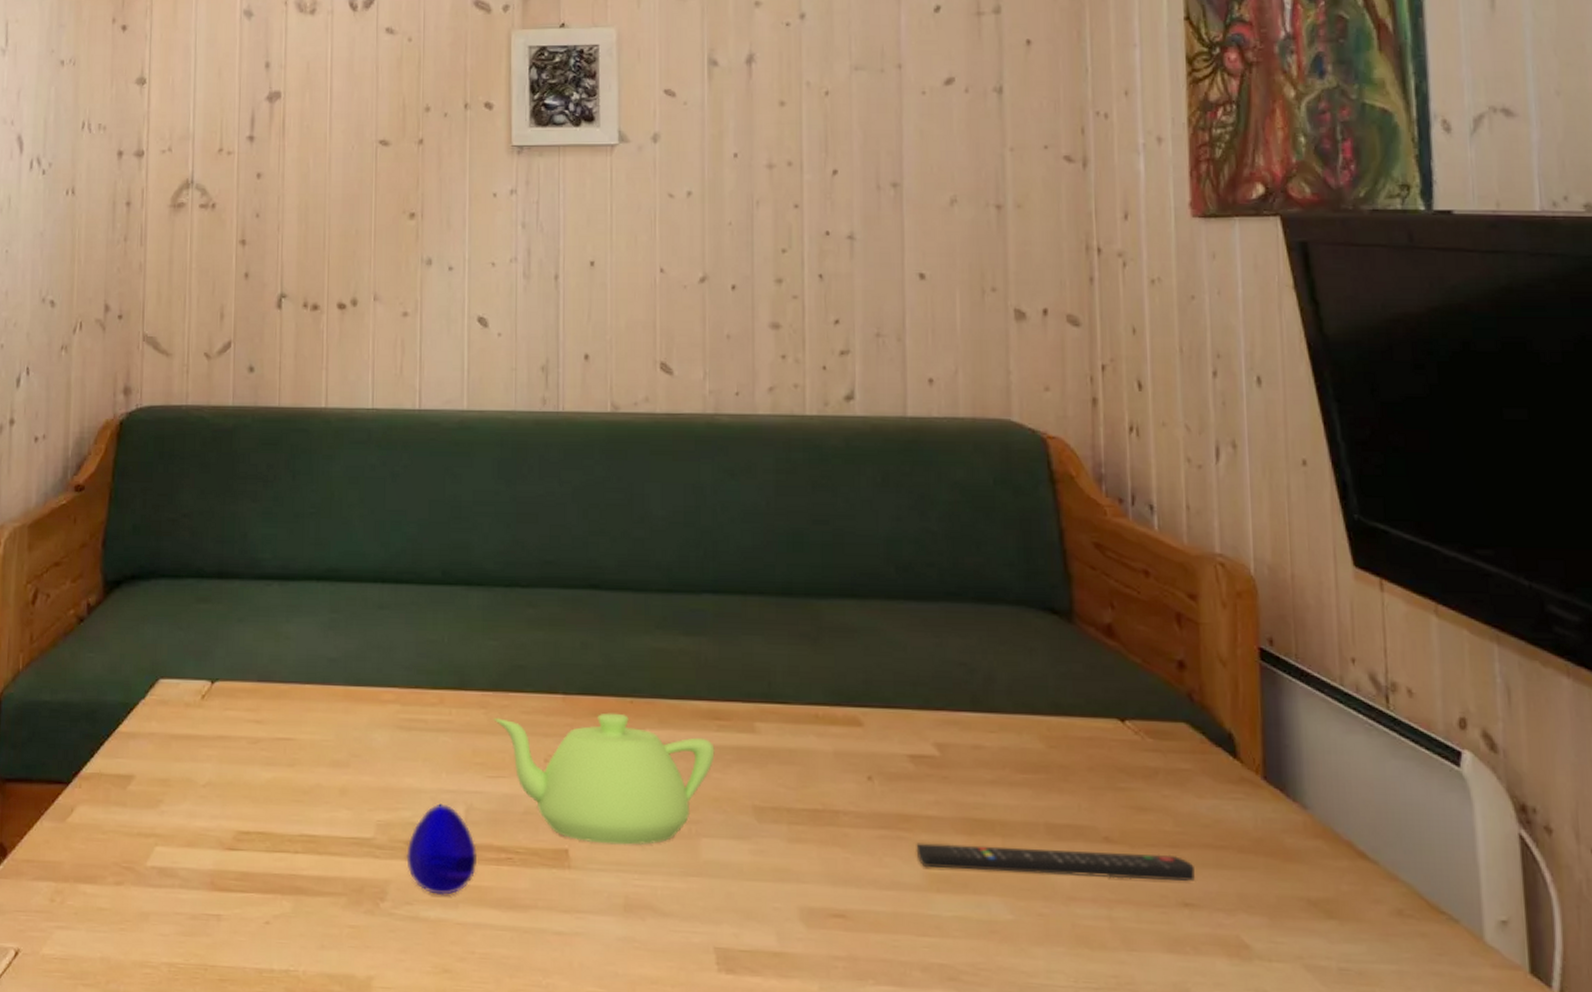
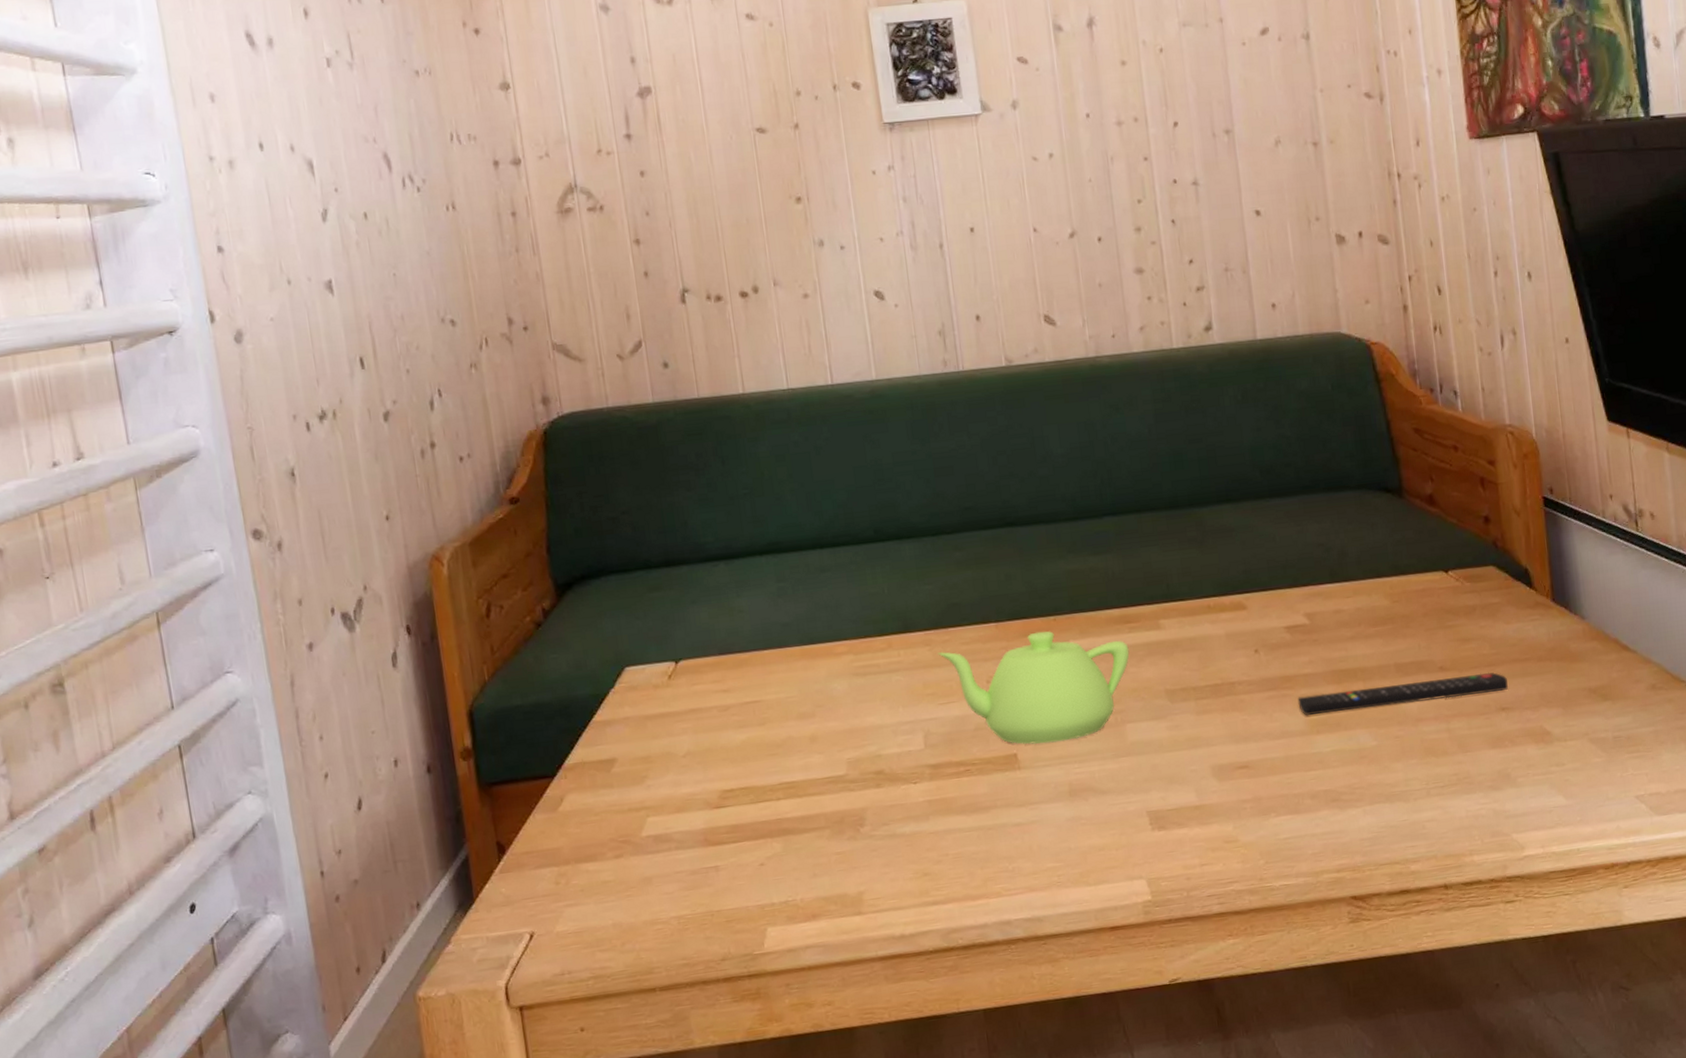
decorative egg: present [406,803,478,895] -> none [877,734,941,812]

